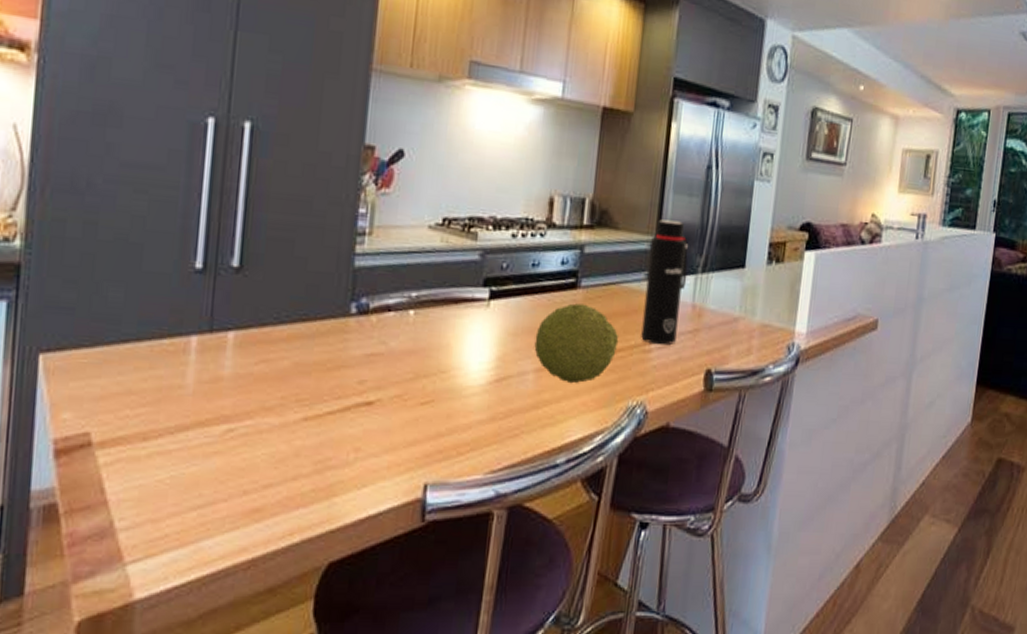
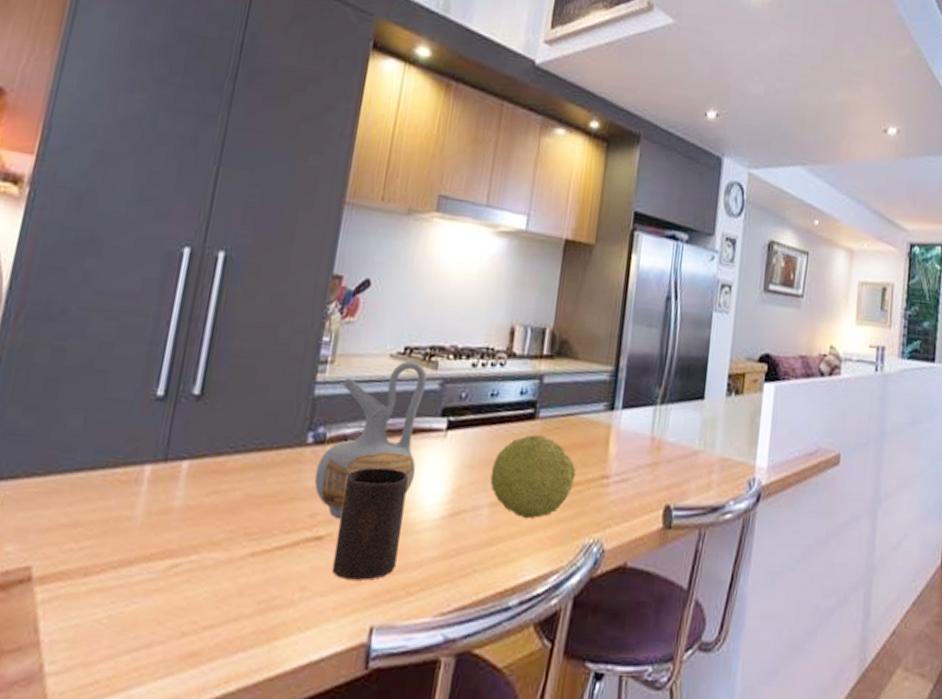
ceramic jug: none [360,232,467,386] -> present [314,360,427,520]
cup: none [384,336,454,442] -> present [332,467,409,581]
water bottle: present [641,219,688,345] -> none [599,350,647,479]

